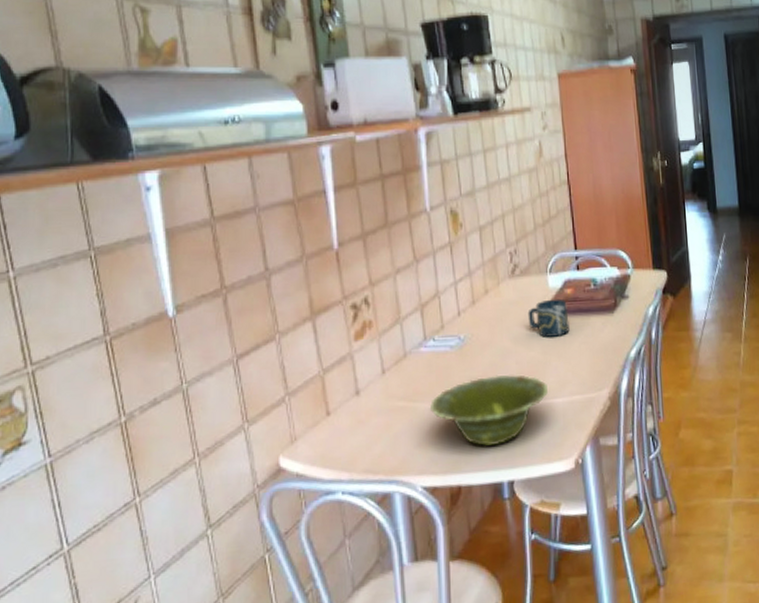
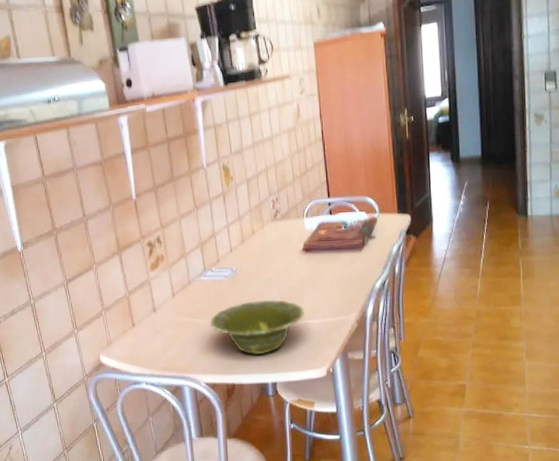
cup: present [527,298,570,337] -> none [287,238,323,270]

